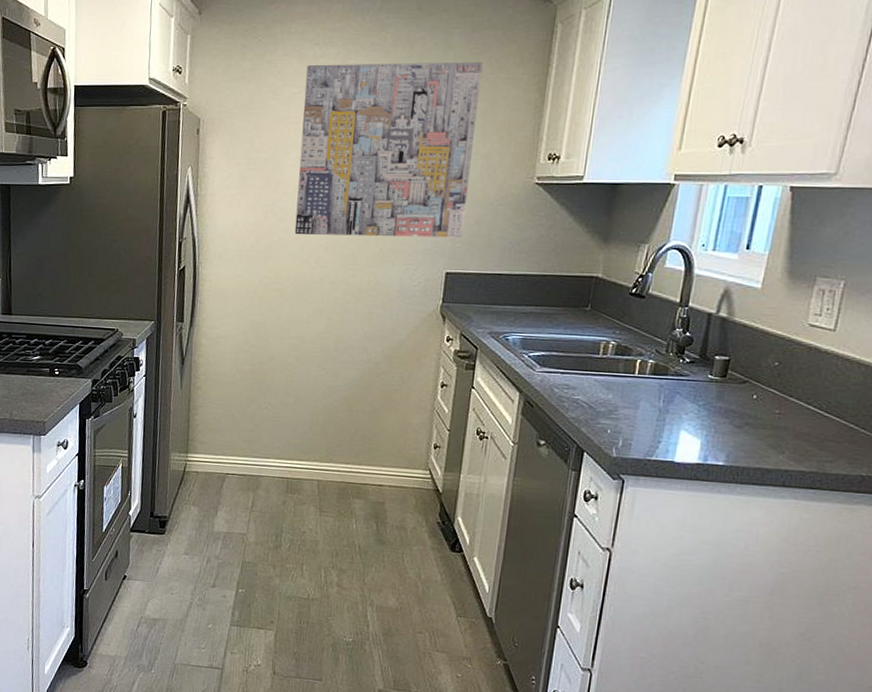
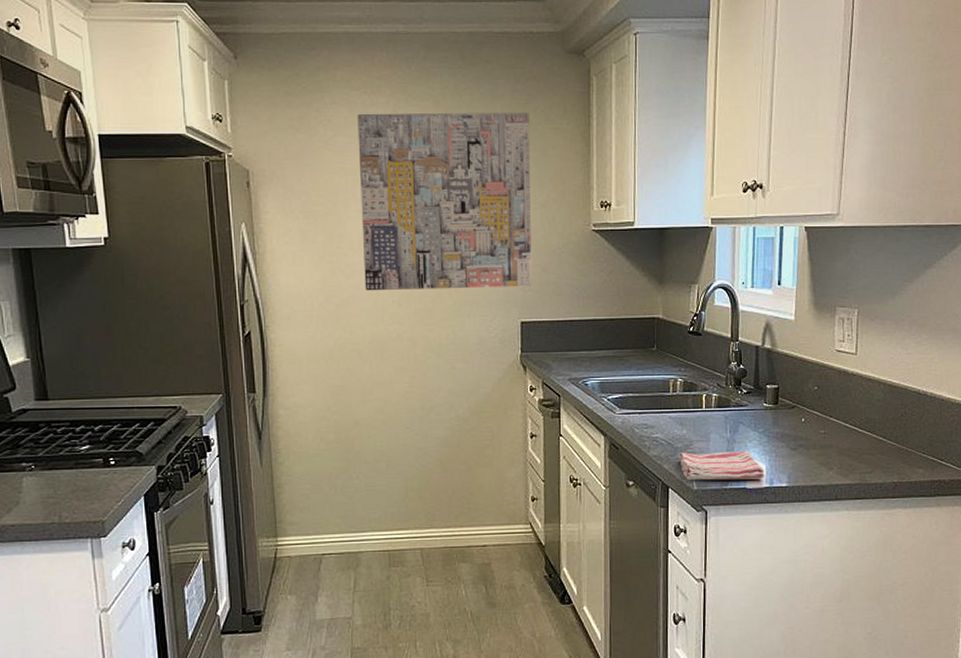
dish towel: none [599,417,699,455] -> present [678,451,764,481]

